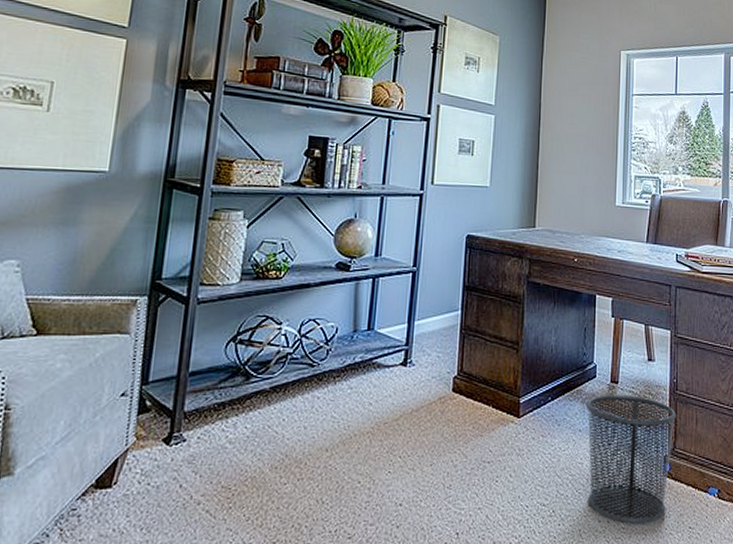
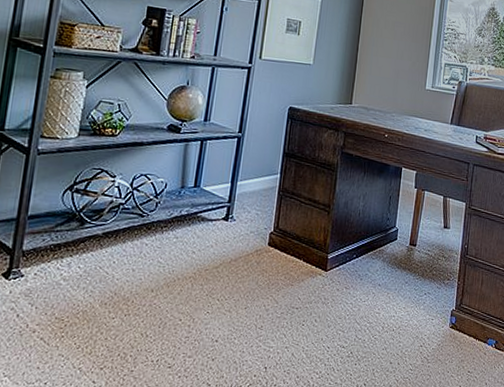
waste bin: present [586,395,677,524] -> none [382,256,466,367]

